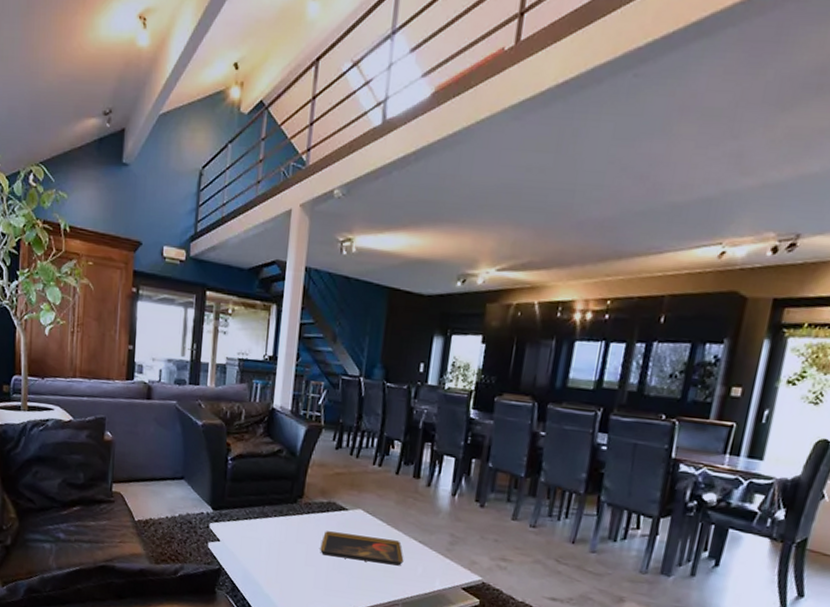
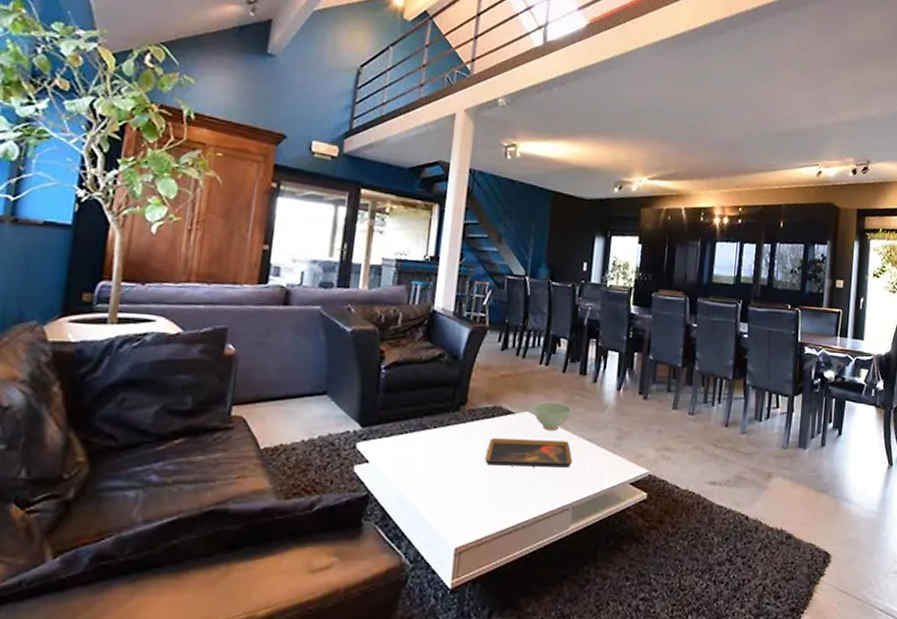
bowl: none [365,501,405,530] -> present [532,402,572,430]

